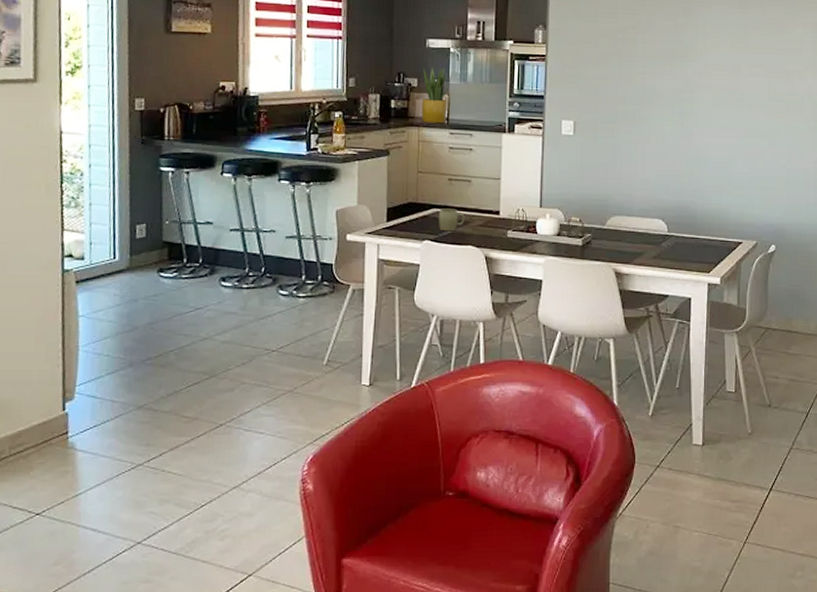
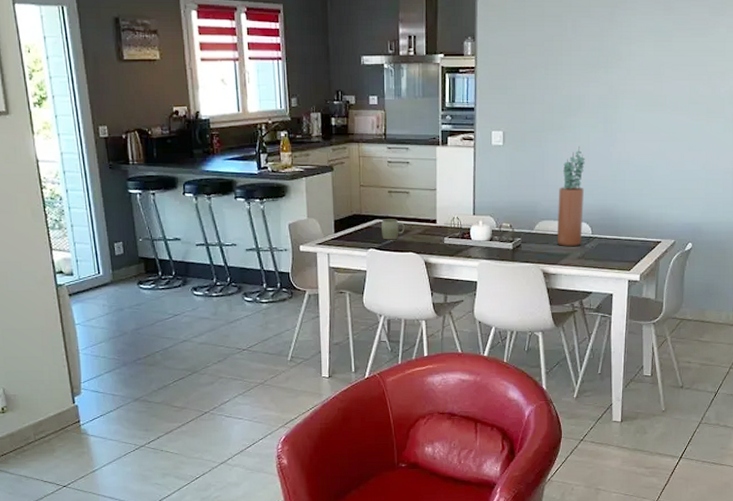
planter: present [422,67,451,124] -> none [360,83,386,139]
vase: none [630,139,660,245] -> present [557,146,585,247]

